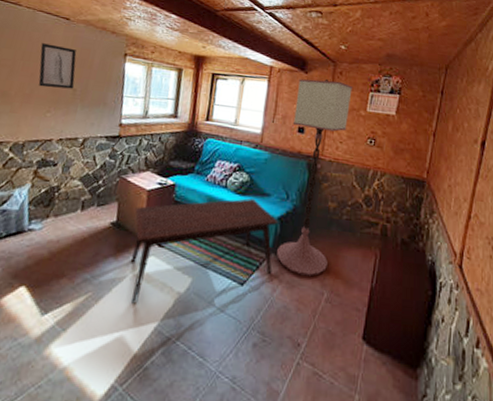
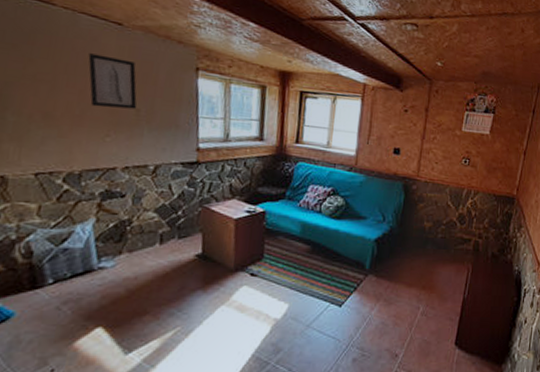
coffee table: present [130,198,279,304] -> none [221,222,375,334]
floor lamp: present [277,79,354,276] -> none [374,97,449,293]

